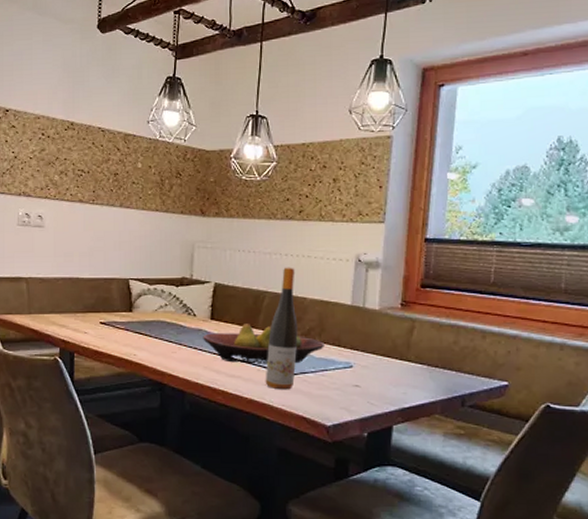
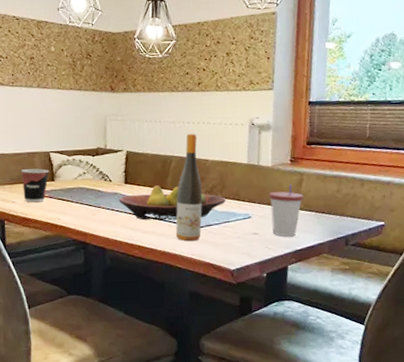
cup: none [95,297,127,335] -> present [20,168,49,203]
cup: none [374,331,414,392] -> present [269,184,303,237]

